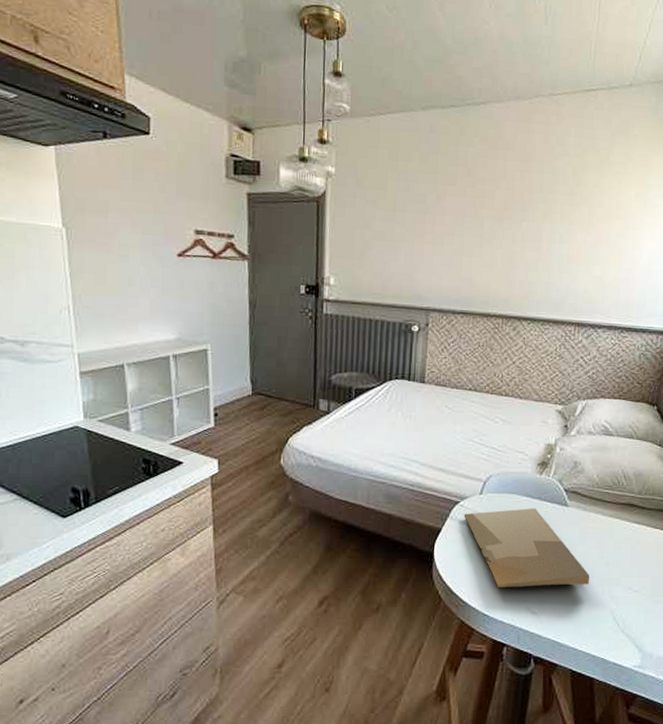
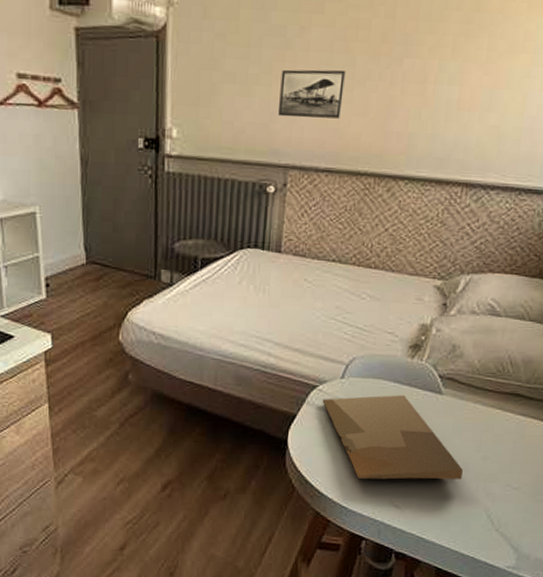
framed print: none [421,229,476,270] -> present [278,69,347,119]

